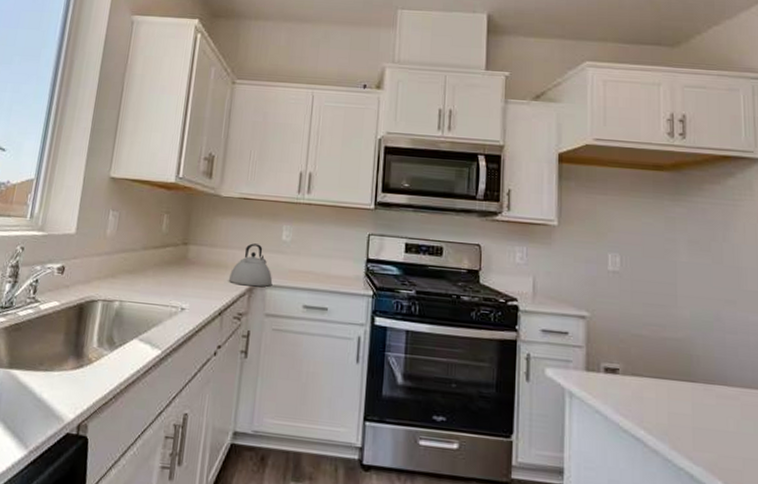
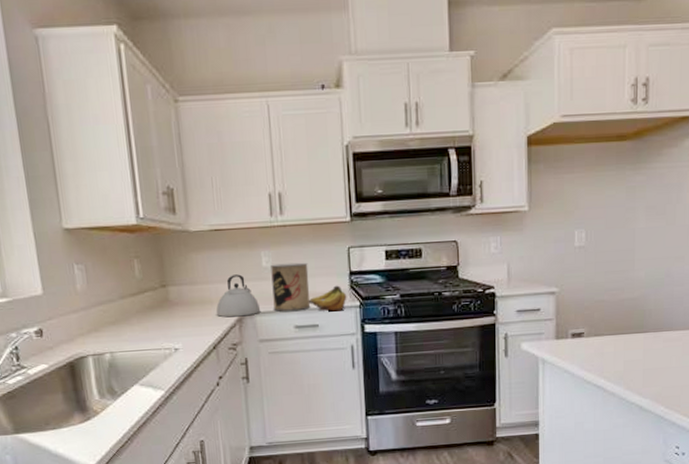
tin can: none [284,239,327,291] -> present [271,262,311,312]
fruit: none [321,270,361,298] -> present [308,285,347,312]

